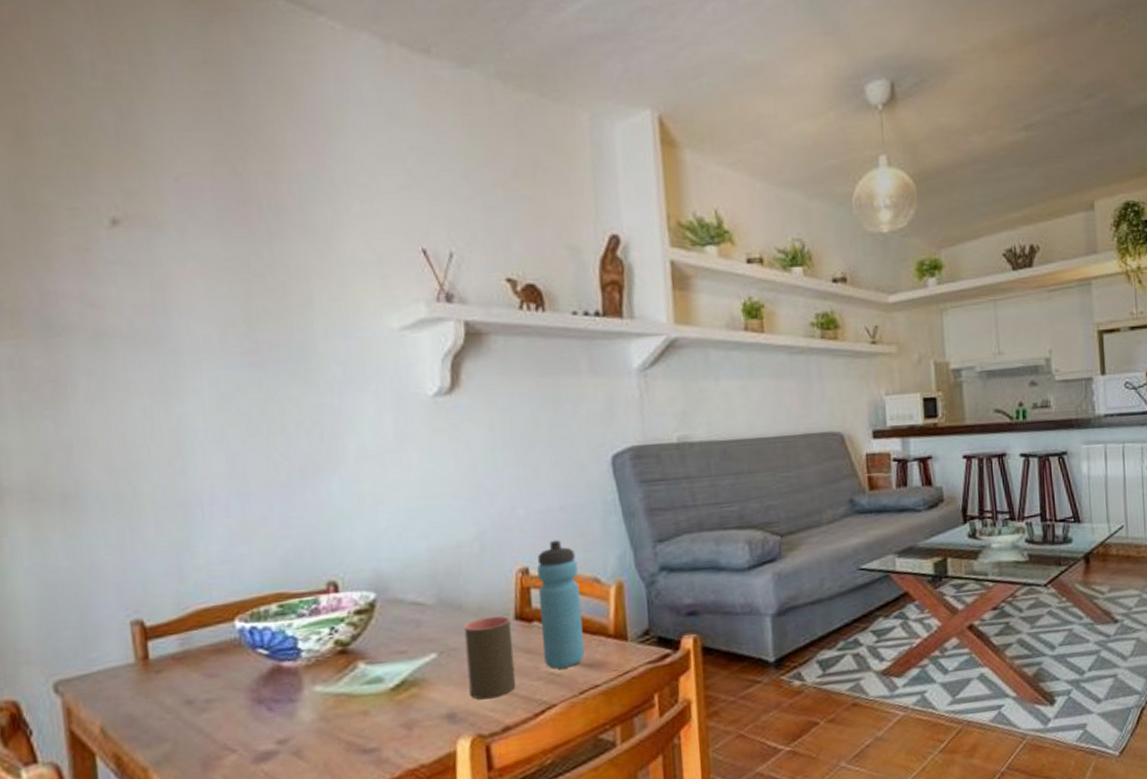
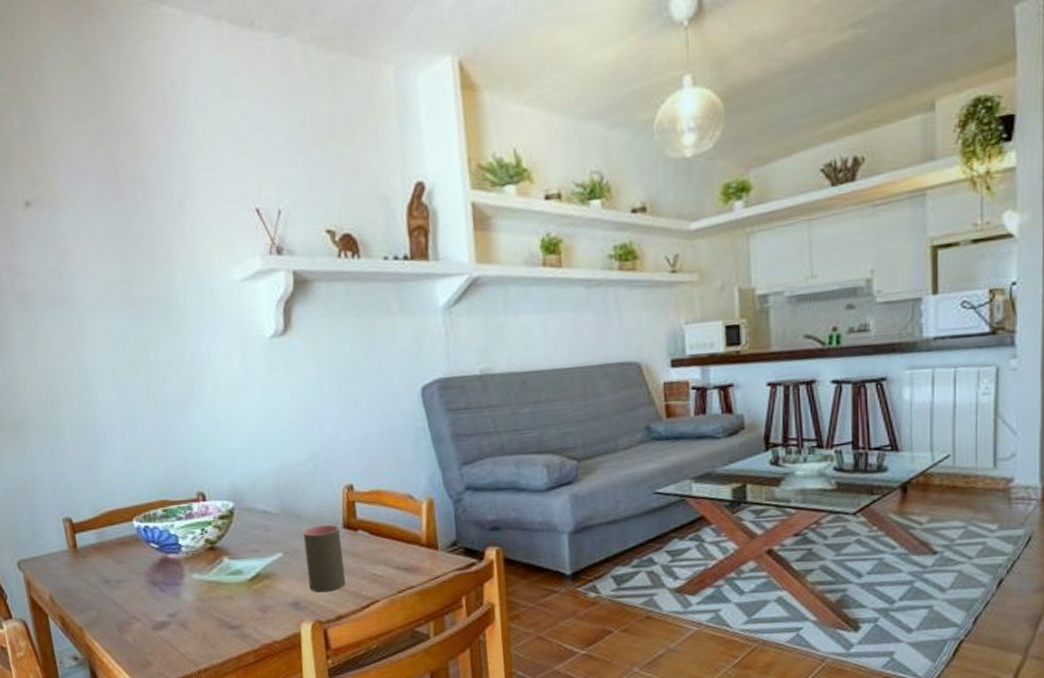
water bottle: present [537,540,584,669] -> none [360,461,402,571]

